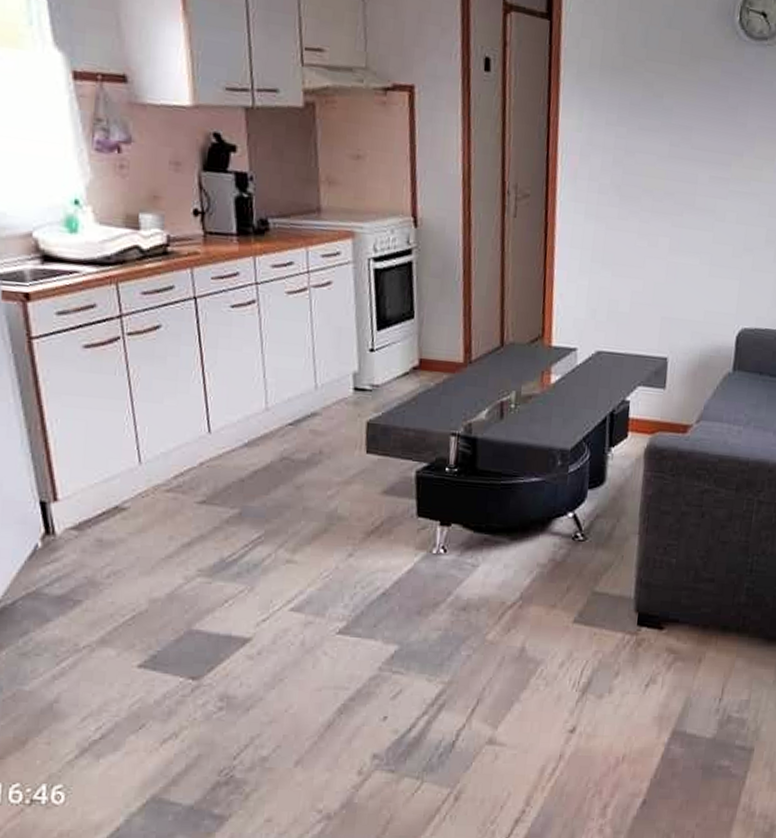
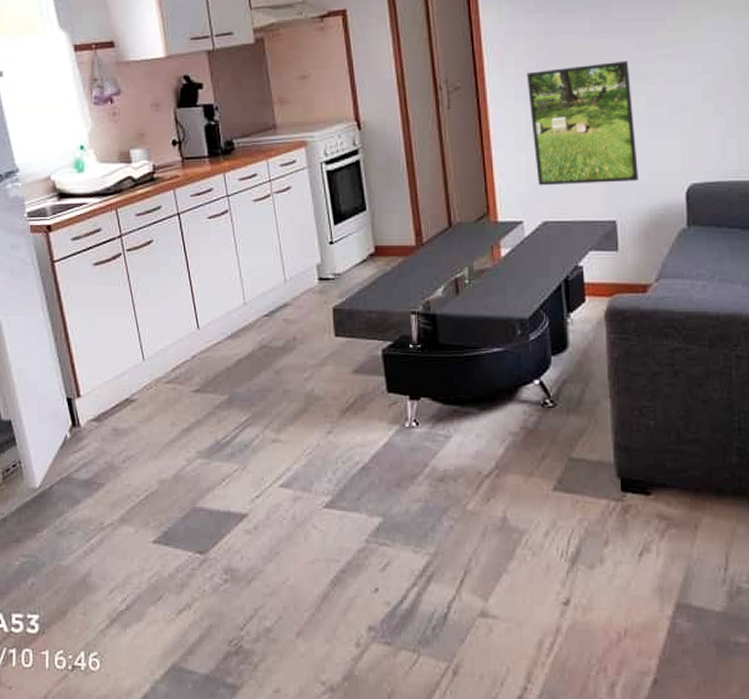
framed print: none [596,189,701,320] -> present [526,61,638,186]

